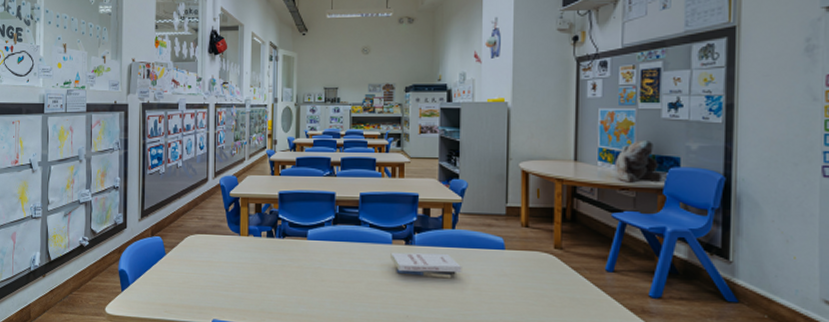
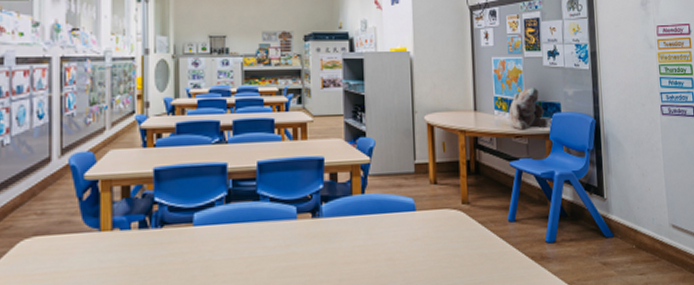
books: present [390,252,462,279] -> none [295,222,374,253]

